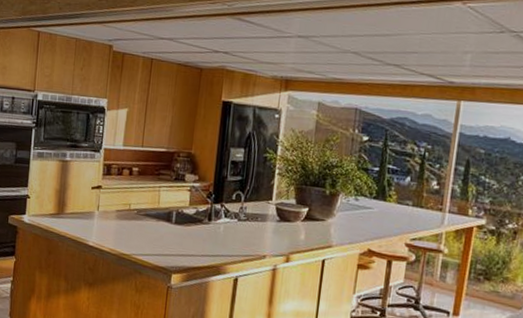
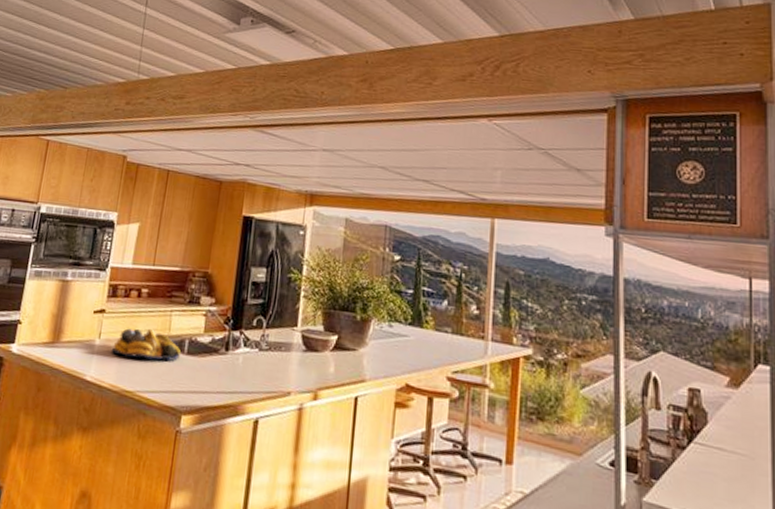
fruit bowl: none [110,202,169,230] -> present [112,328,180,361]

